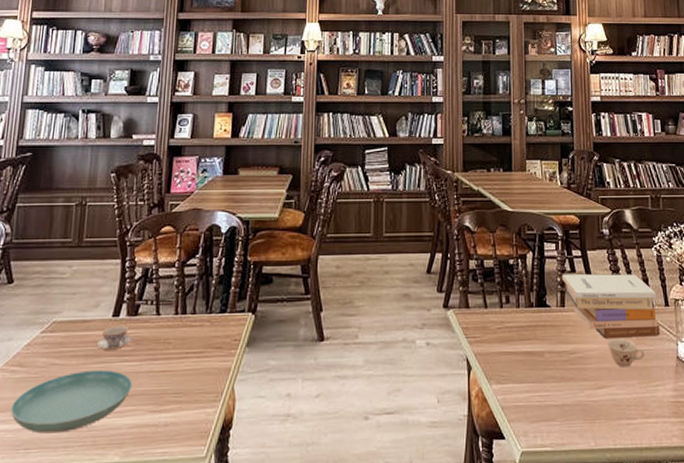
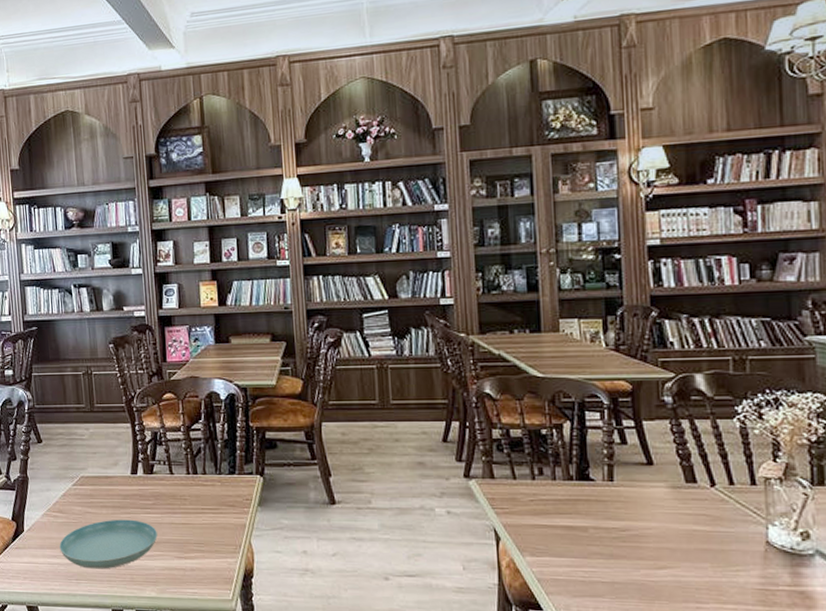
teacup: present [96,325,133,351] -> none [120,482,152,504]
books: present [561,273,660,338] -> none [608,446,743,518]
teacup: present [607,339,645,367] -> none [670,518,721,549]

